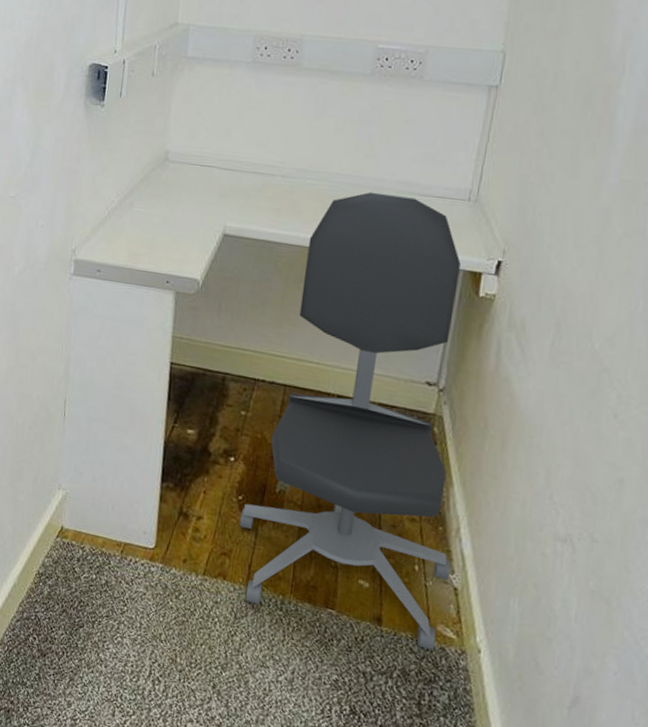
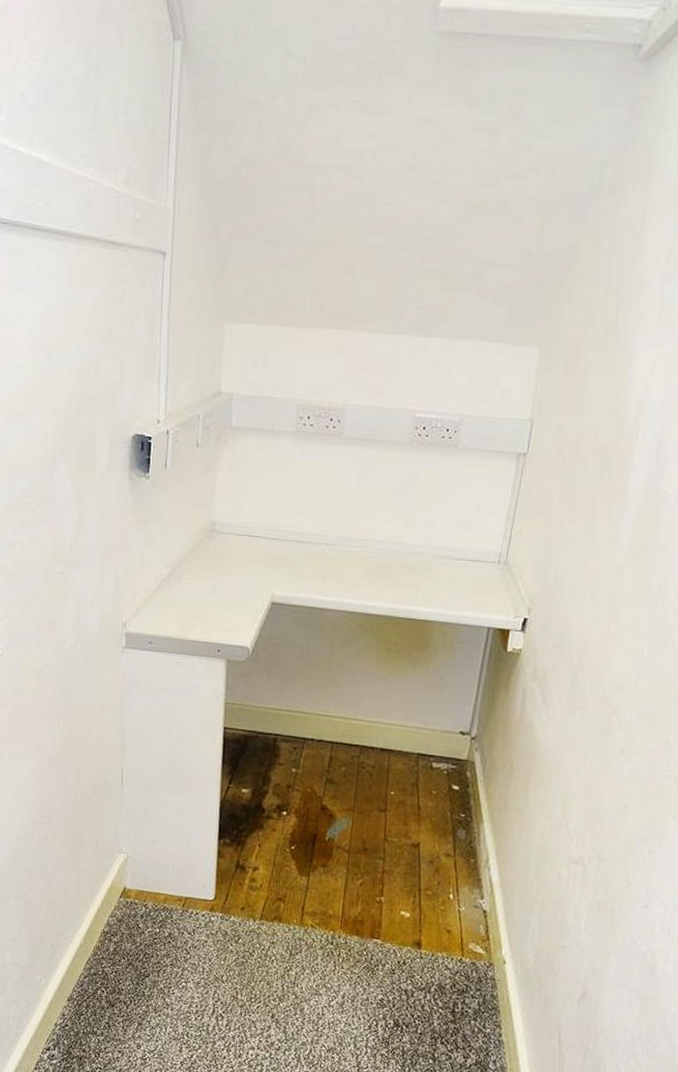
office chair: present [239,192,461,651] -> none [292,557,491,966]

